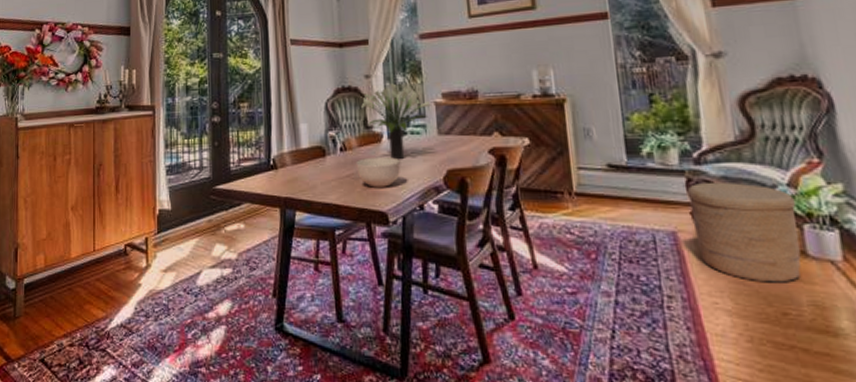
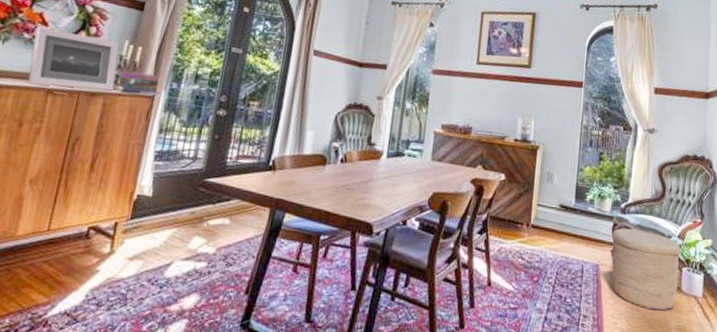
picture frame: none [50,68,120,122] -> present [27,26,119,92]
books: none [118,93,157,117] -> present [112,68,160,97]
bowl: present [356,156,401,188] -> none [352,171,395,201]
flower arrangement: present [361,83,431,160] -> none [368,108,431,178]

